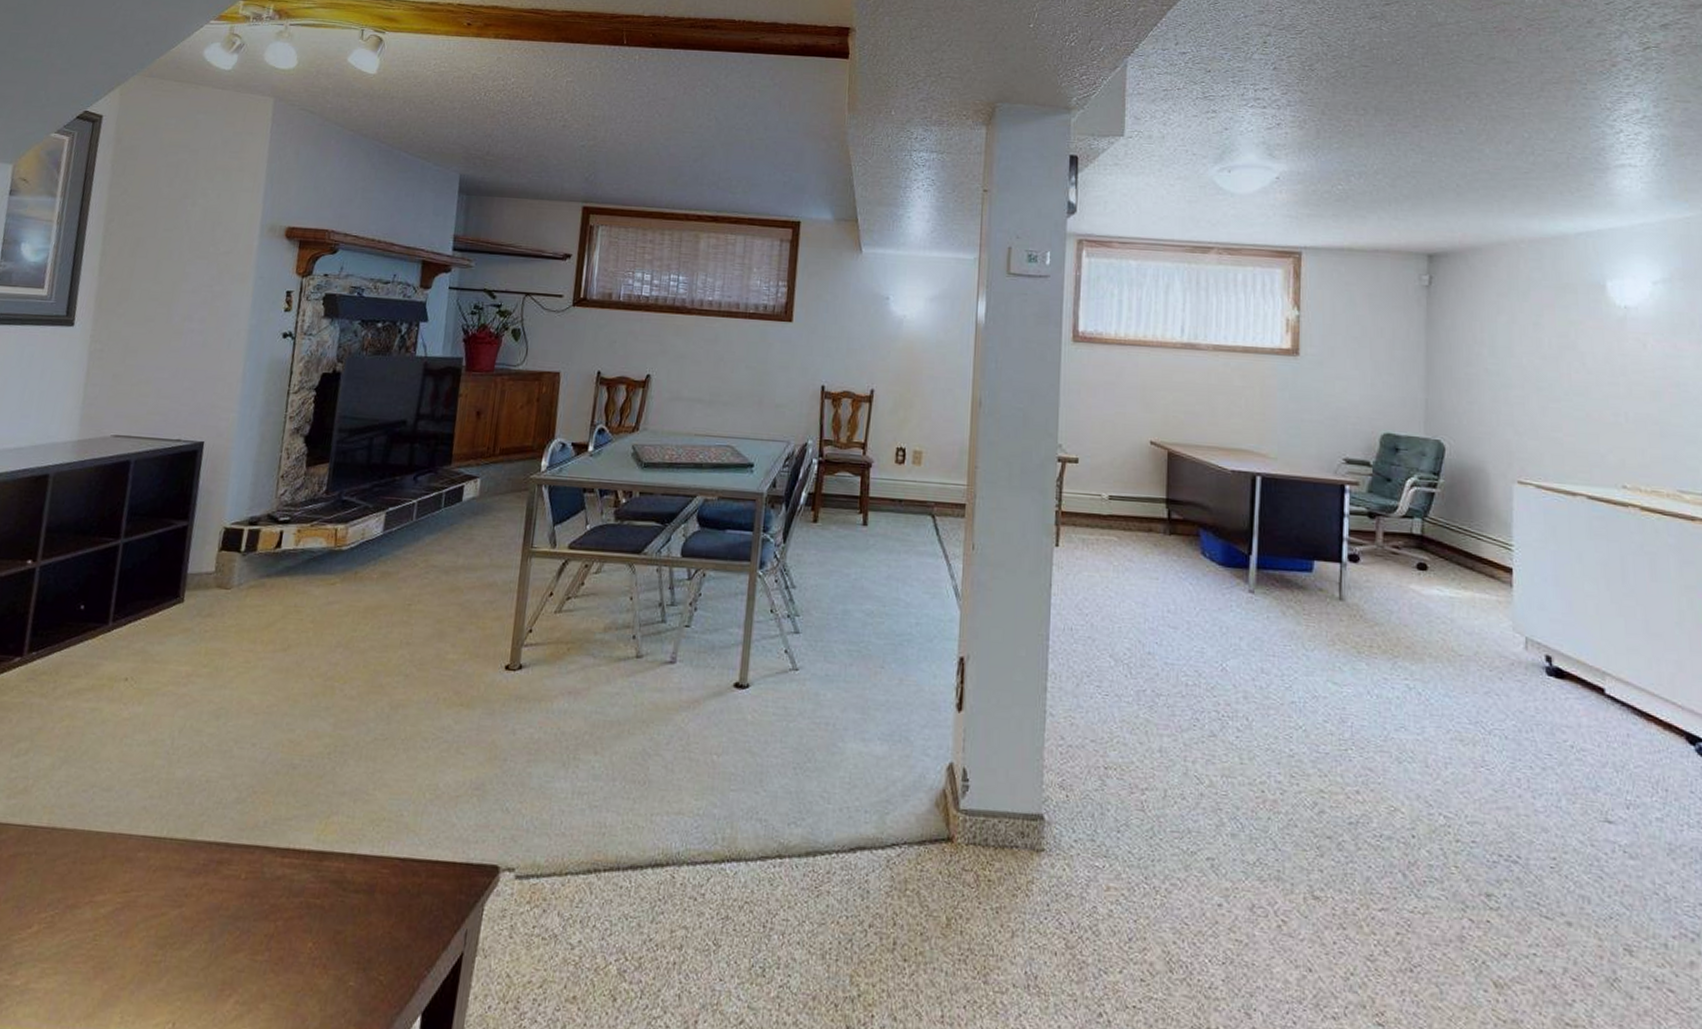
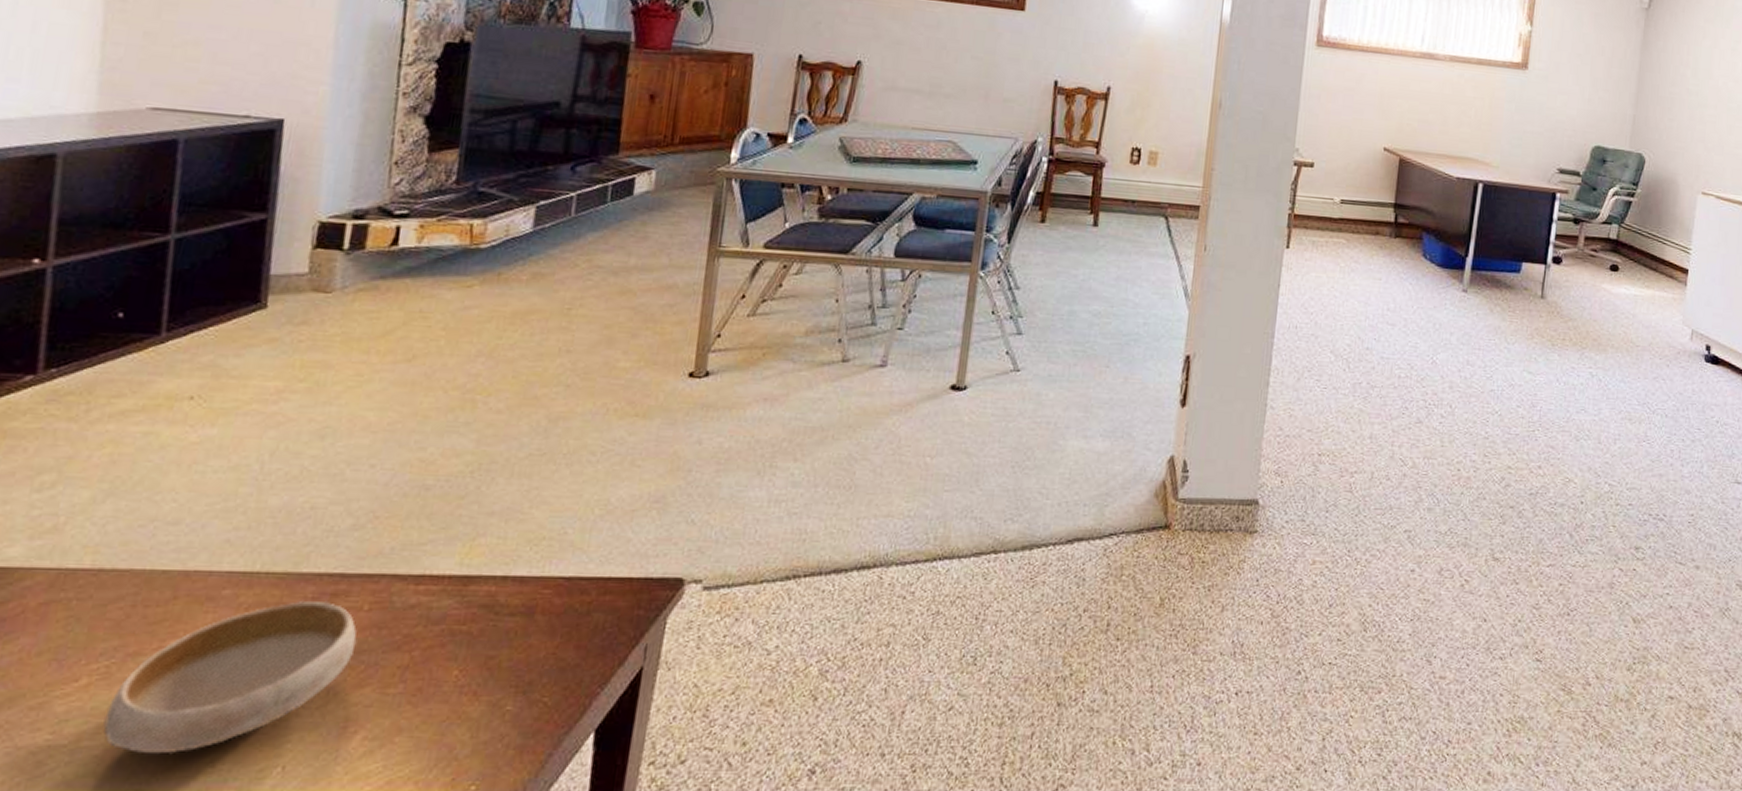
bowl: none [45,867,235,1003] -> present [103,601,357,755]

